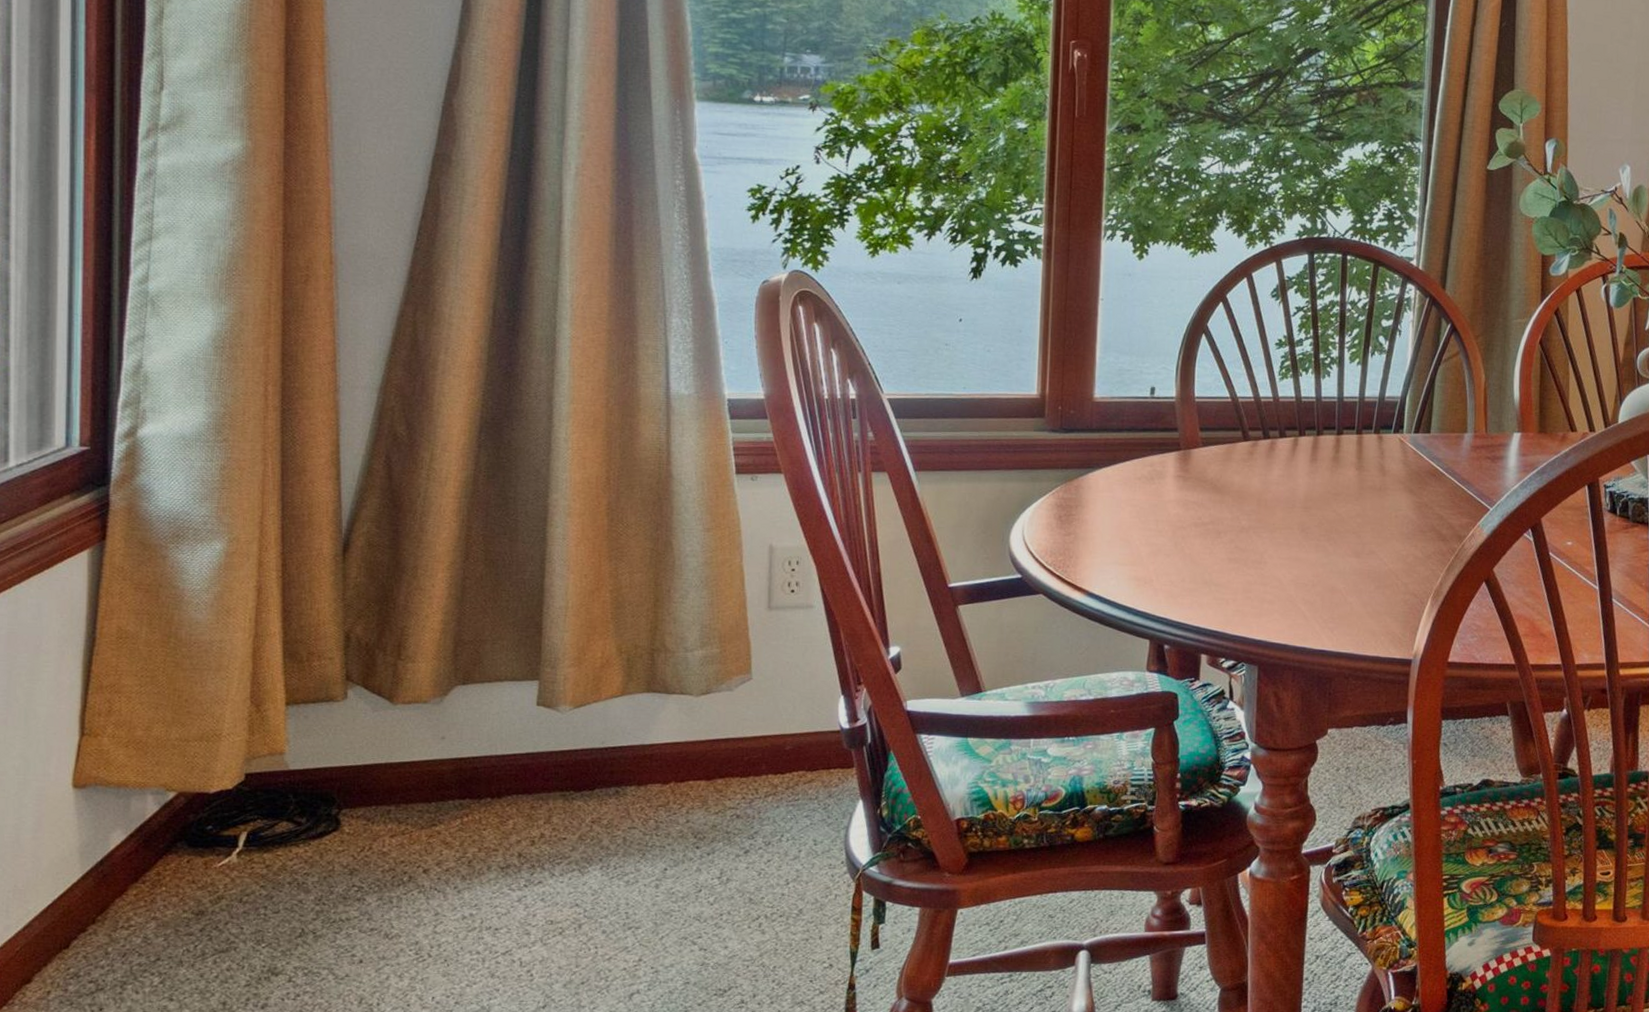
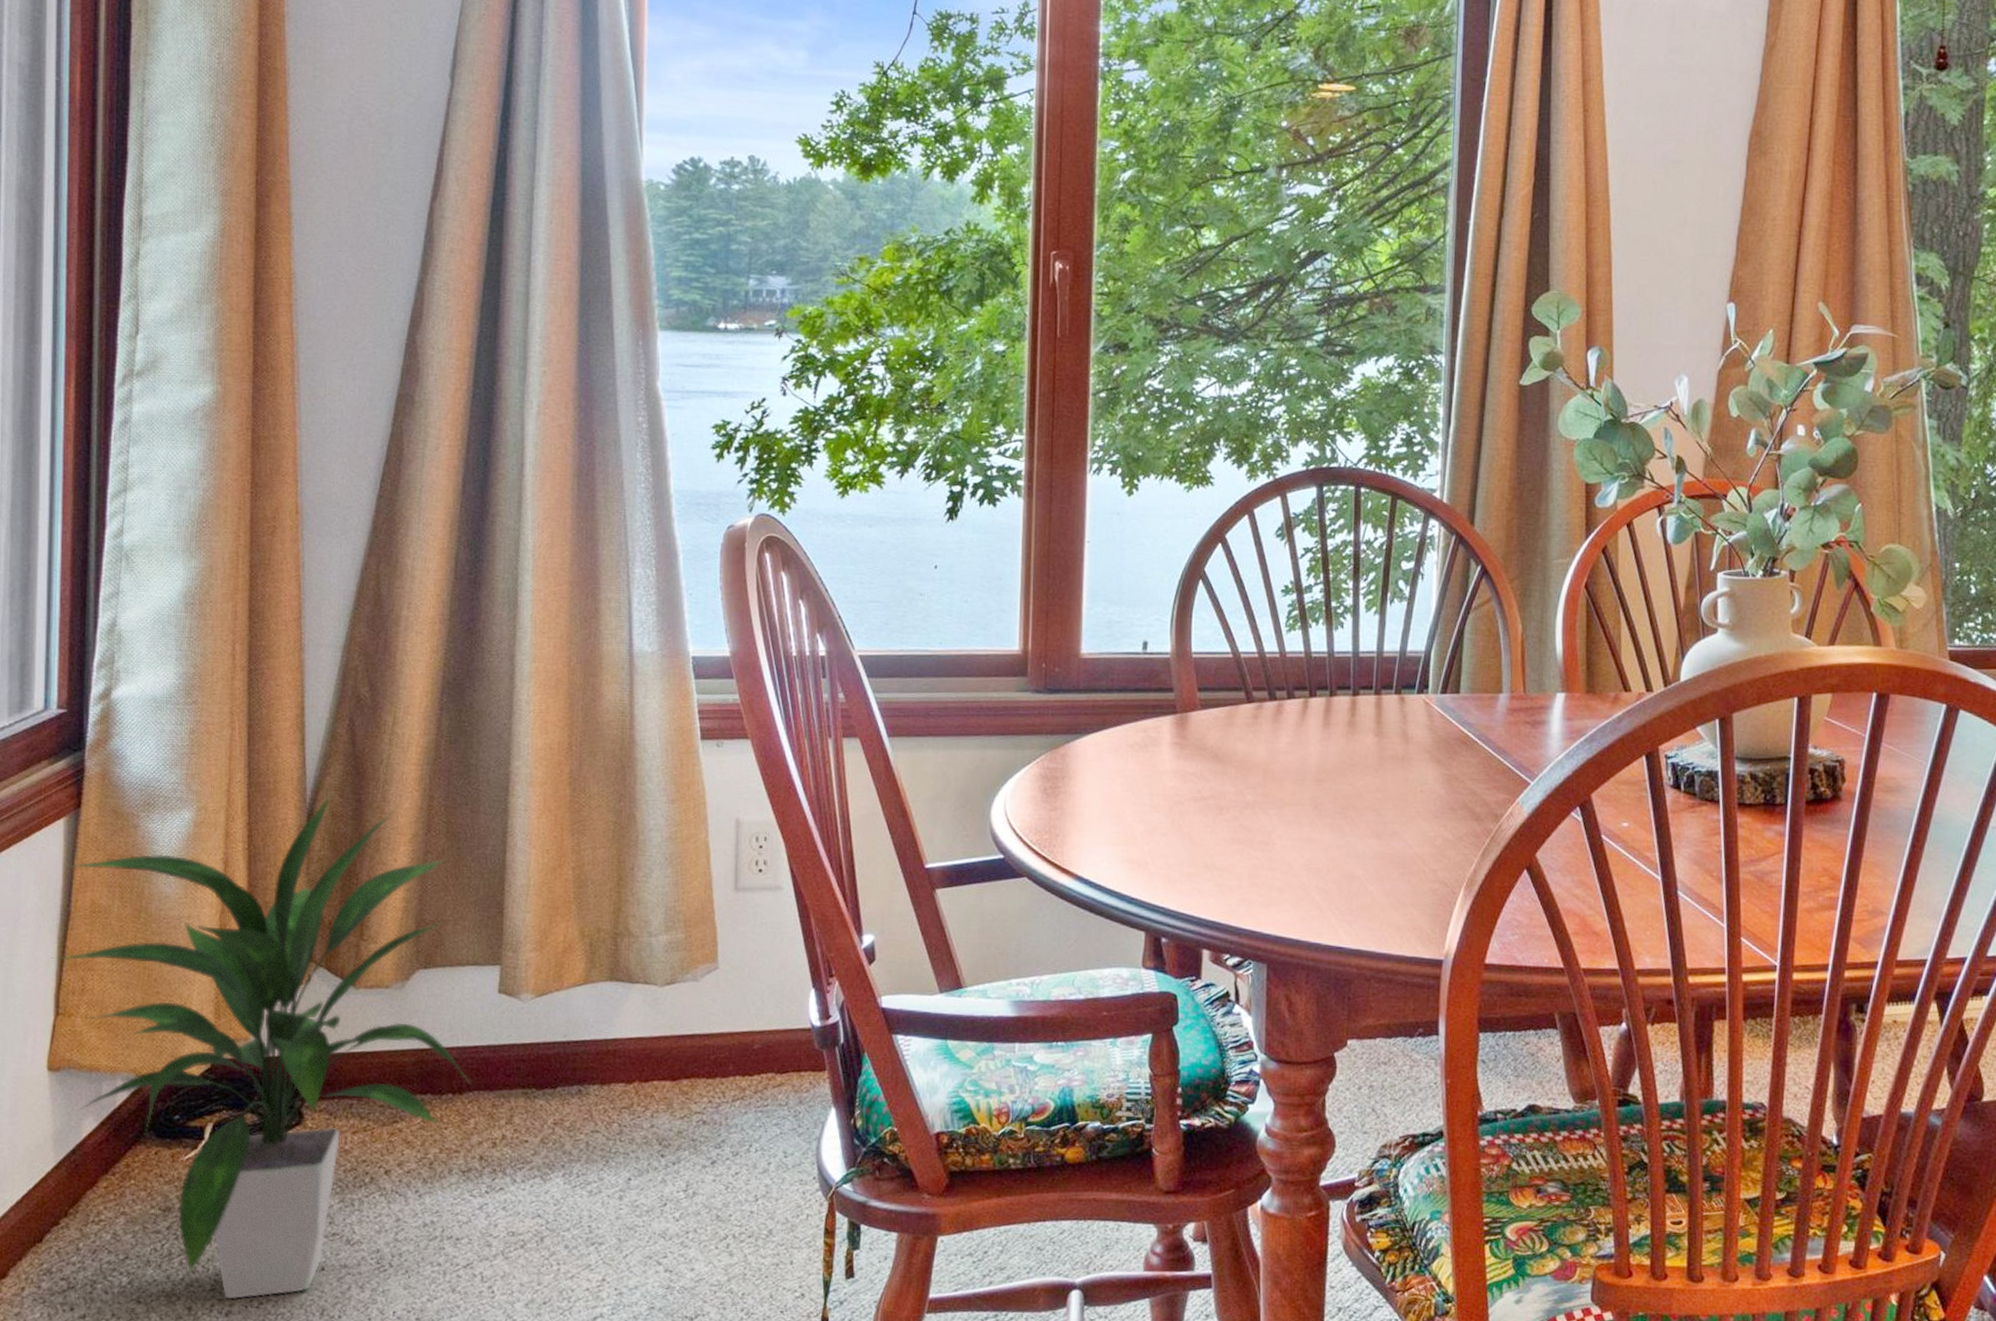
indoor plant: none [76,524,509,993] -> present [51,792,470,1300]

